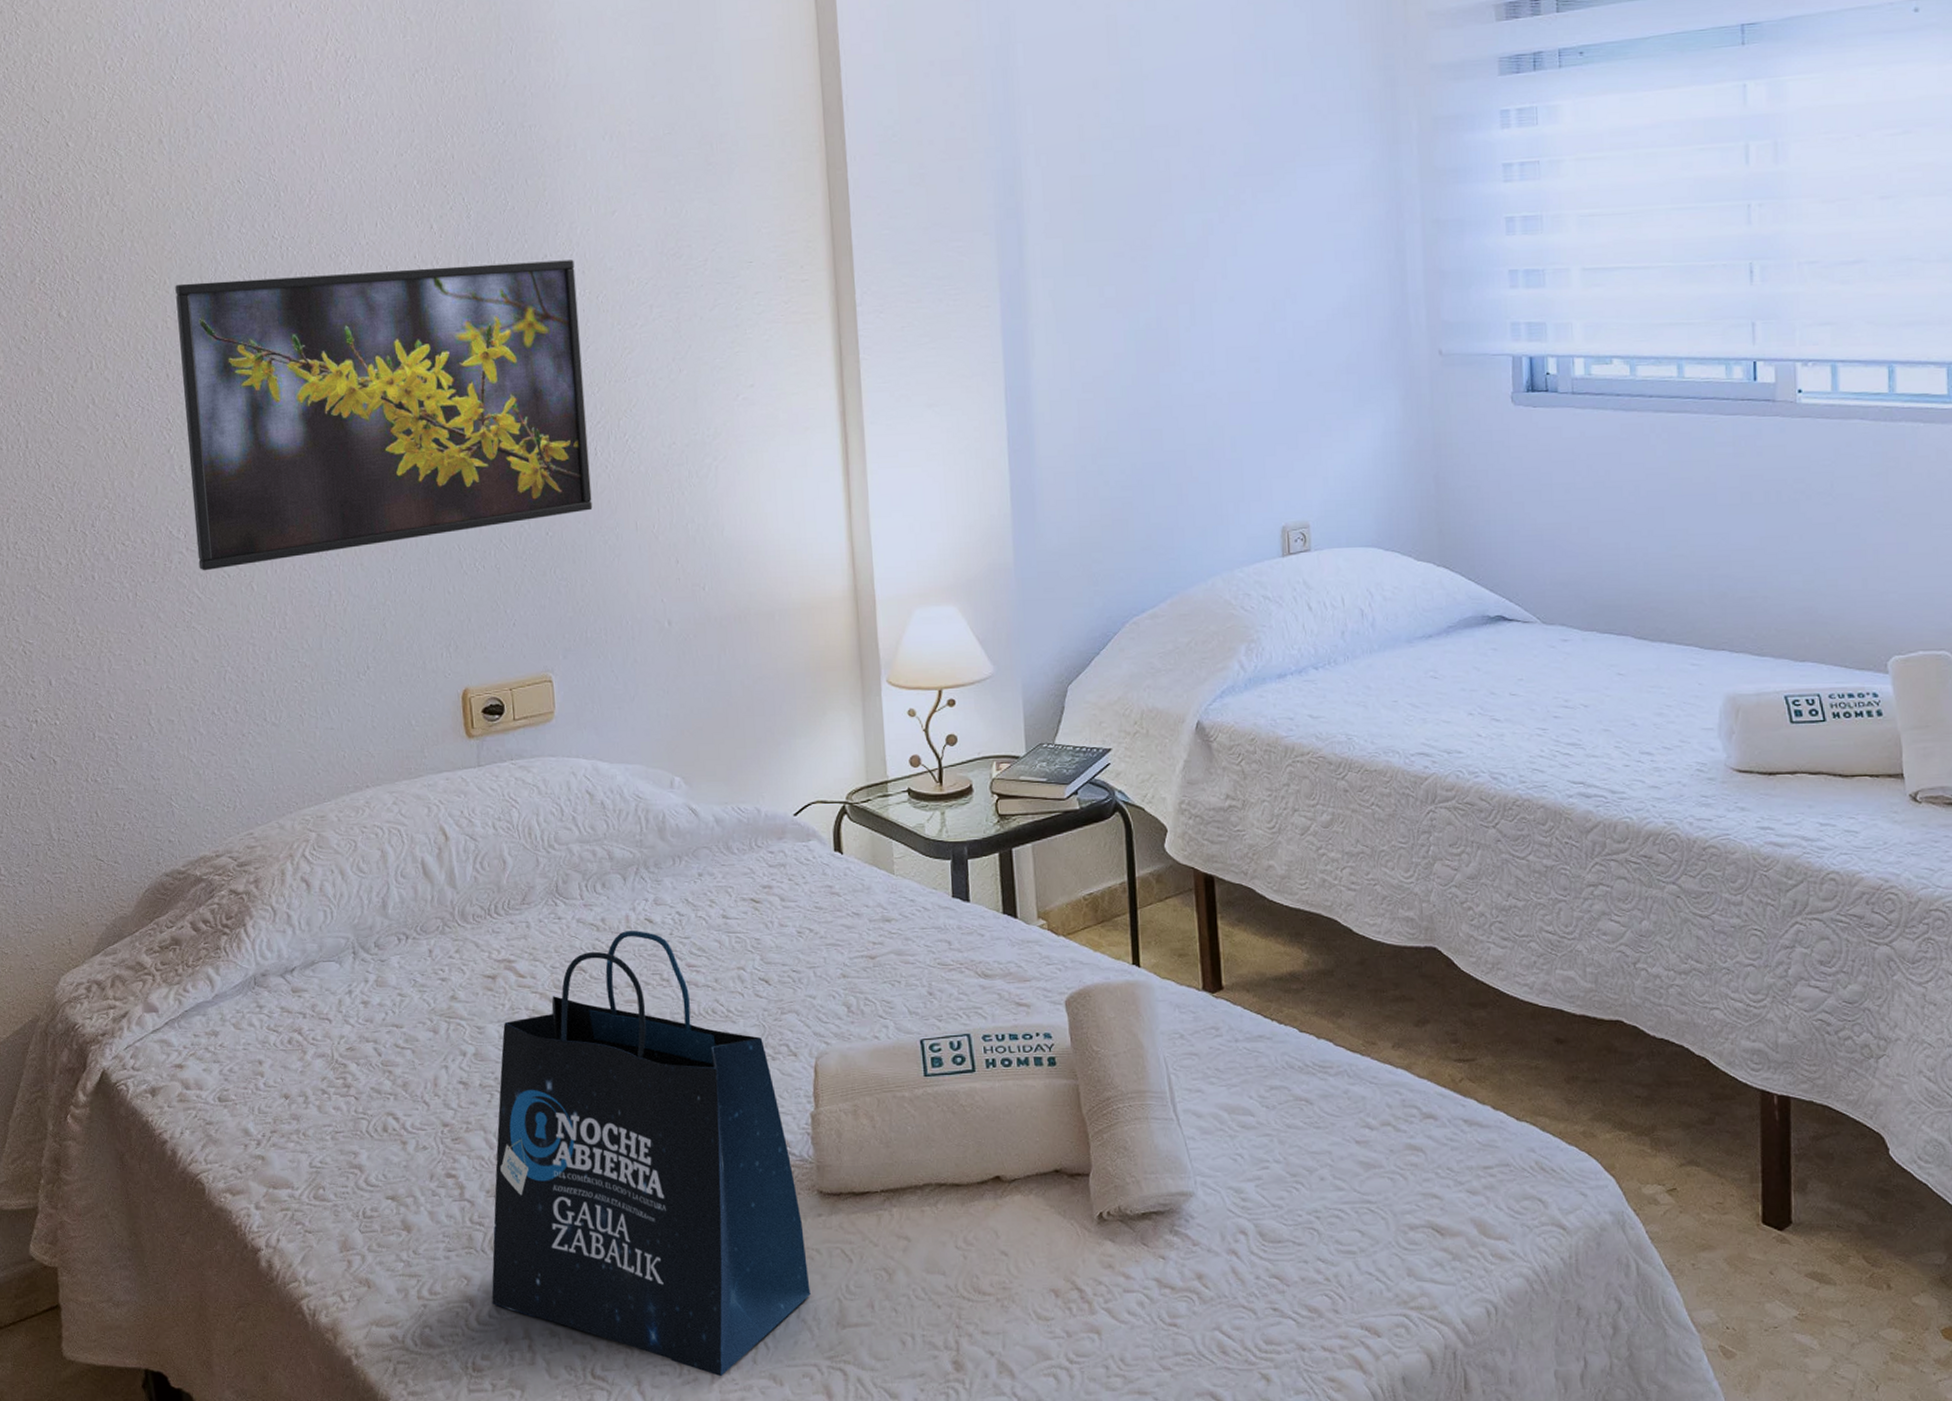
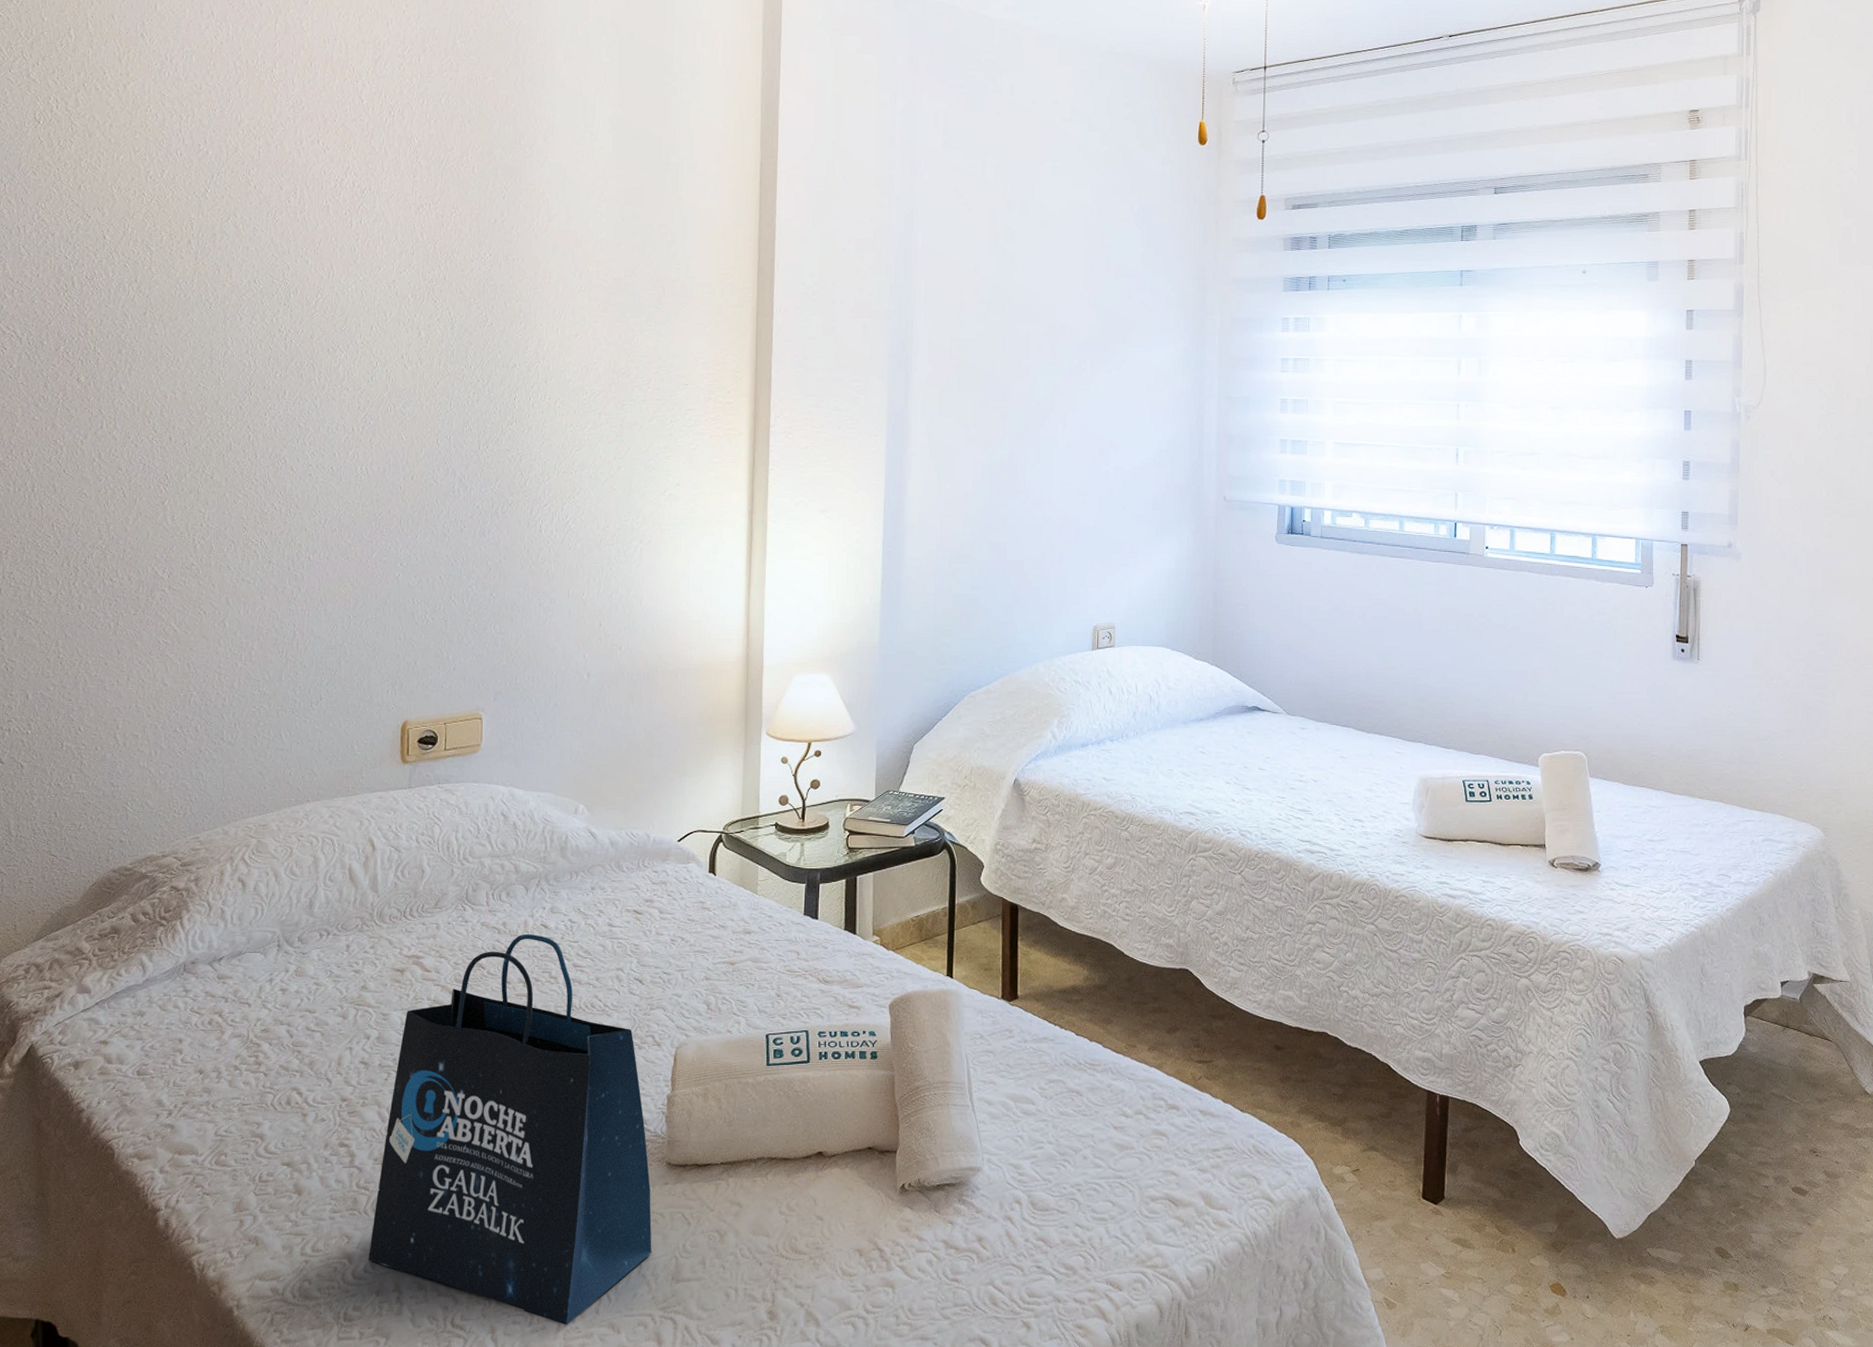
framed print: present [175,260,593,571] -> none [178,362,539,608]

